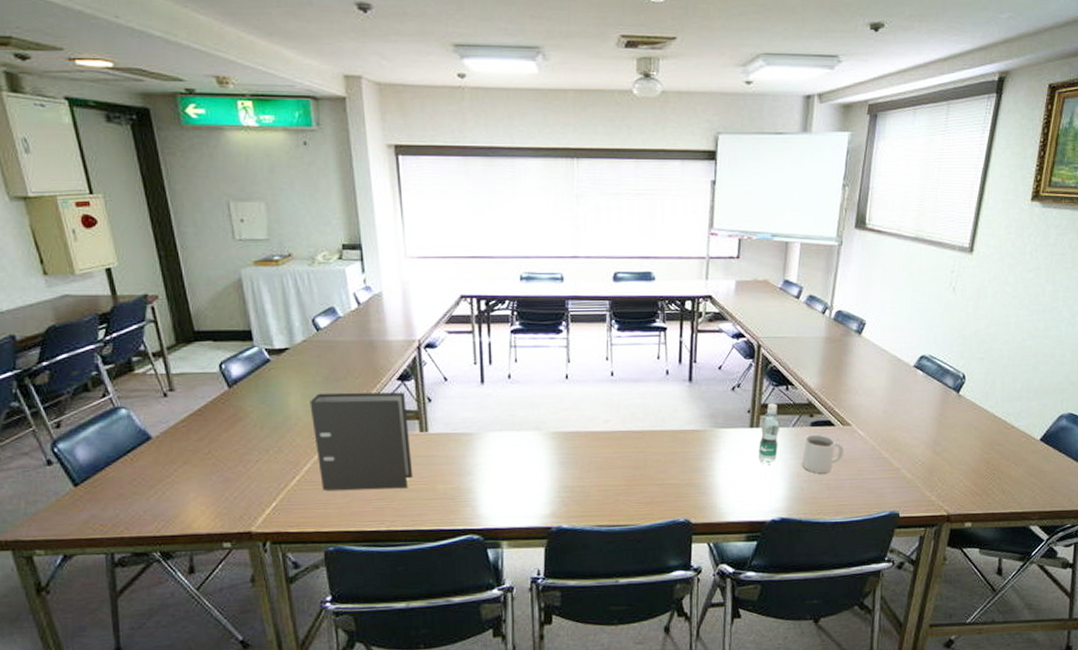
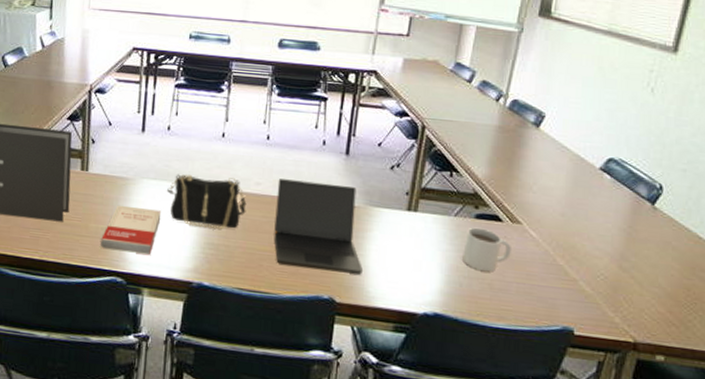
book: none [450,461,512,509] -> present [99,205,162,255]
handbag: none [514,419,598,473] -> present [166,174,247,230]
laptop: none [626,411,714,496] -> present [274,179,363,275]
bottle: present [758,403,780,464] -> none [413,188,441,253]

